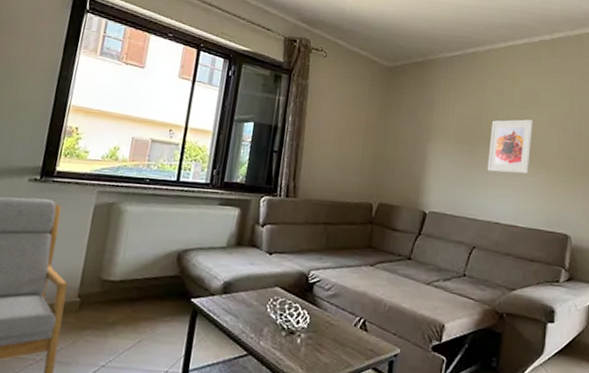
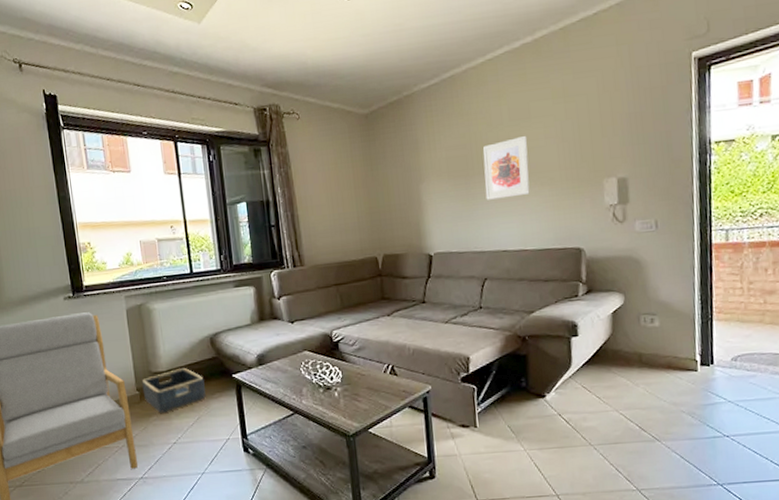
basket: none [84,281,158,328] -> present [142,368,206,413]

